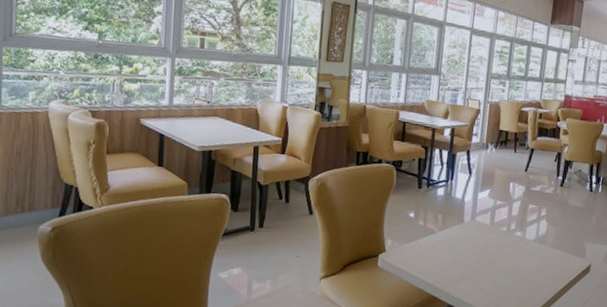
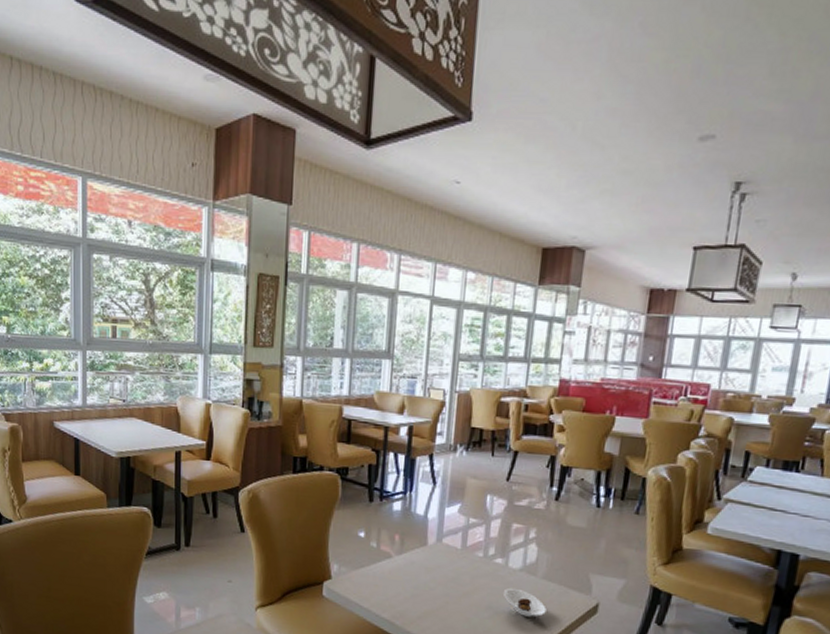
saucer: none [521,255,553,277] -> present [504,588,547,617]

